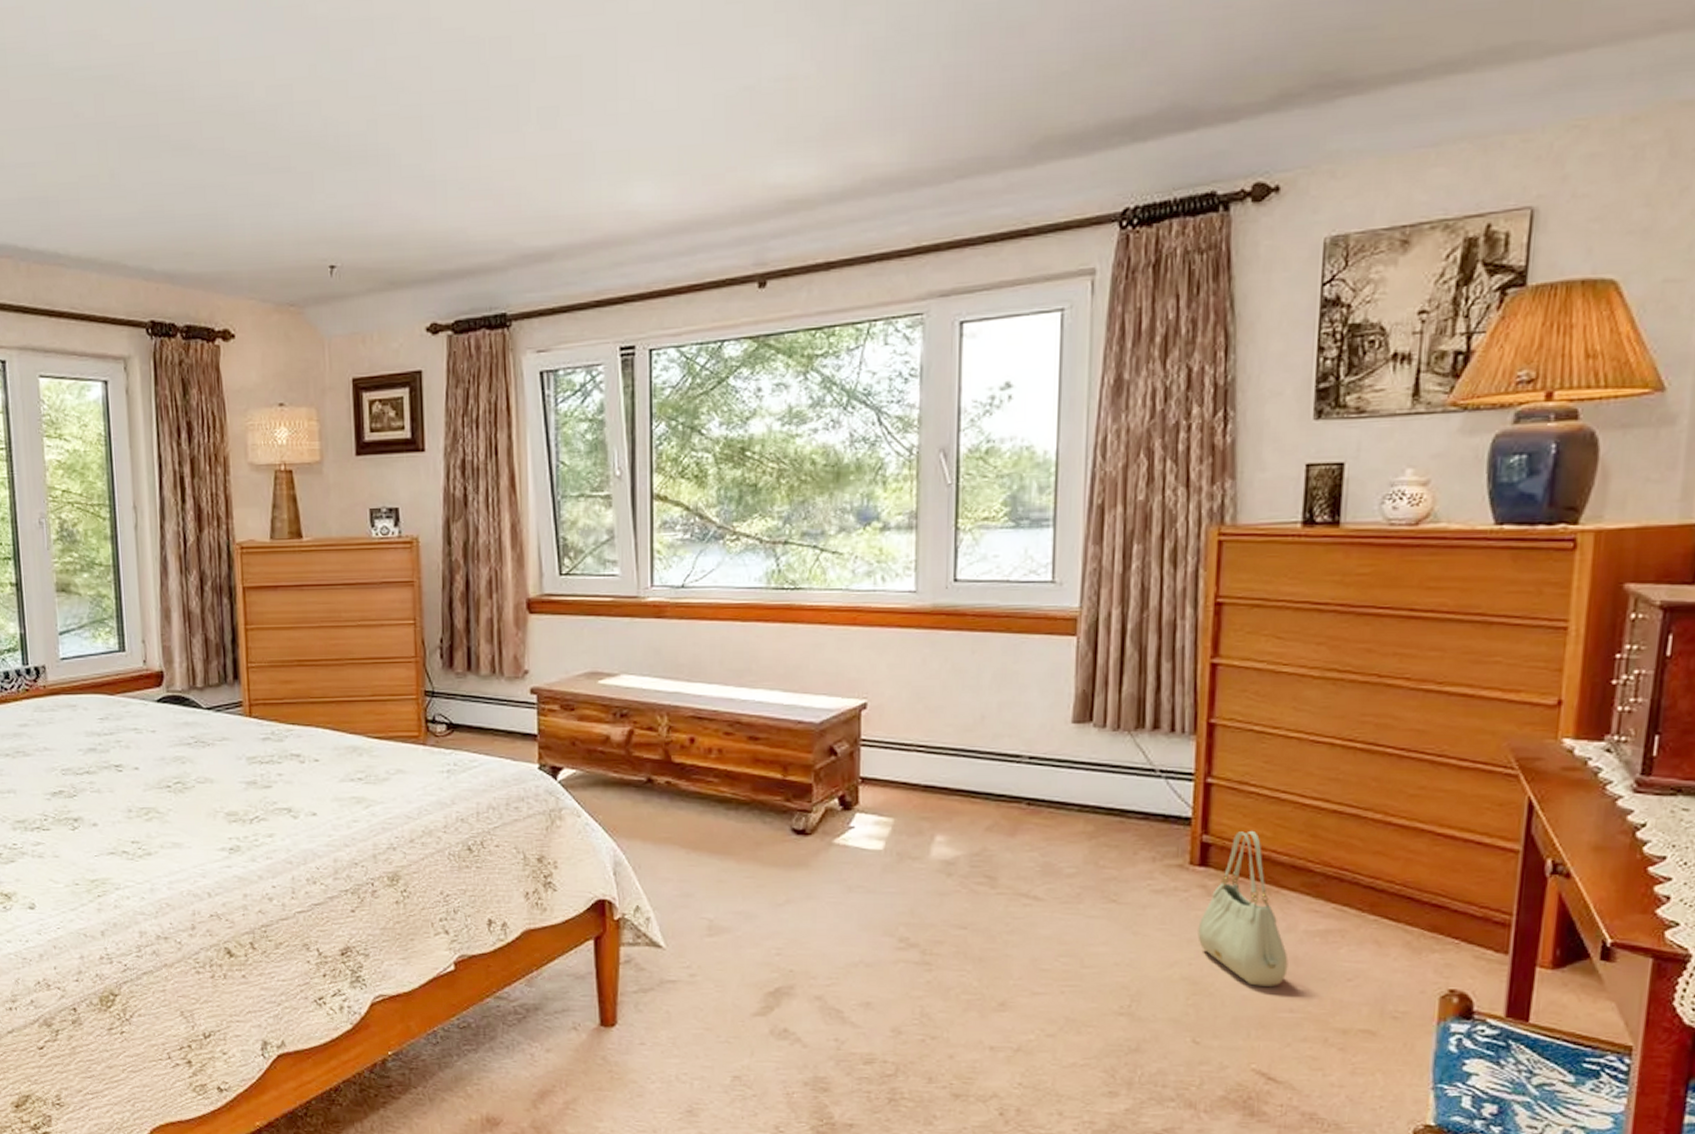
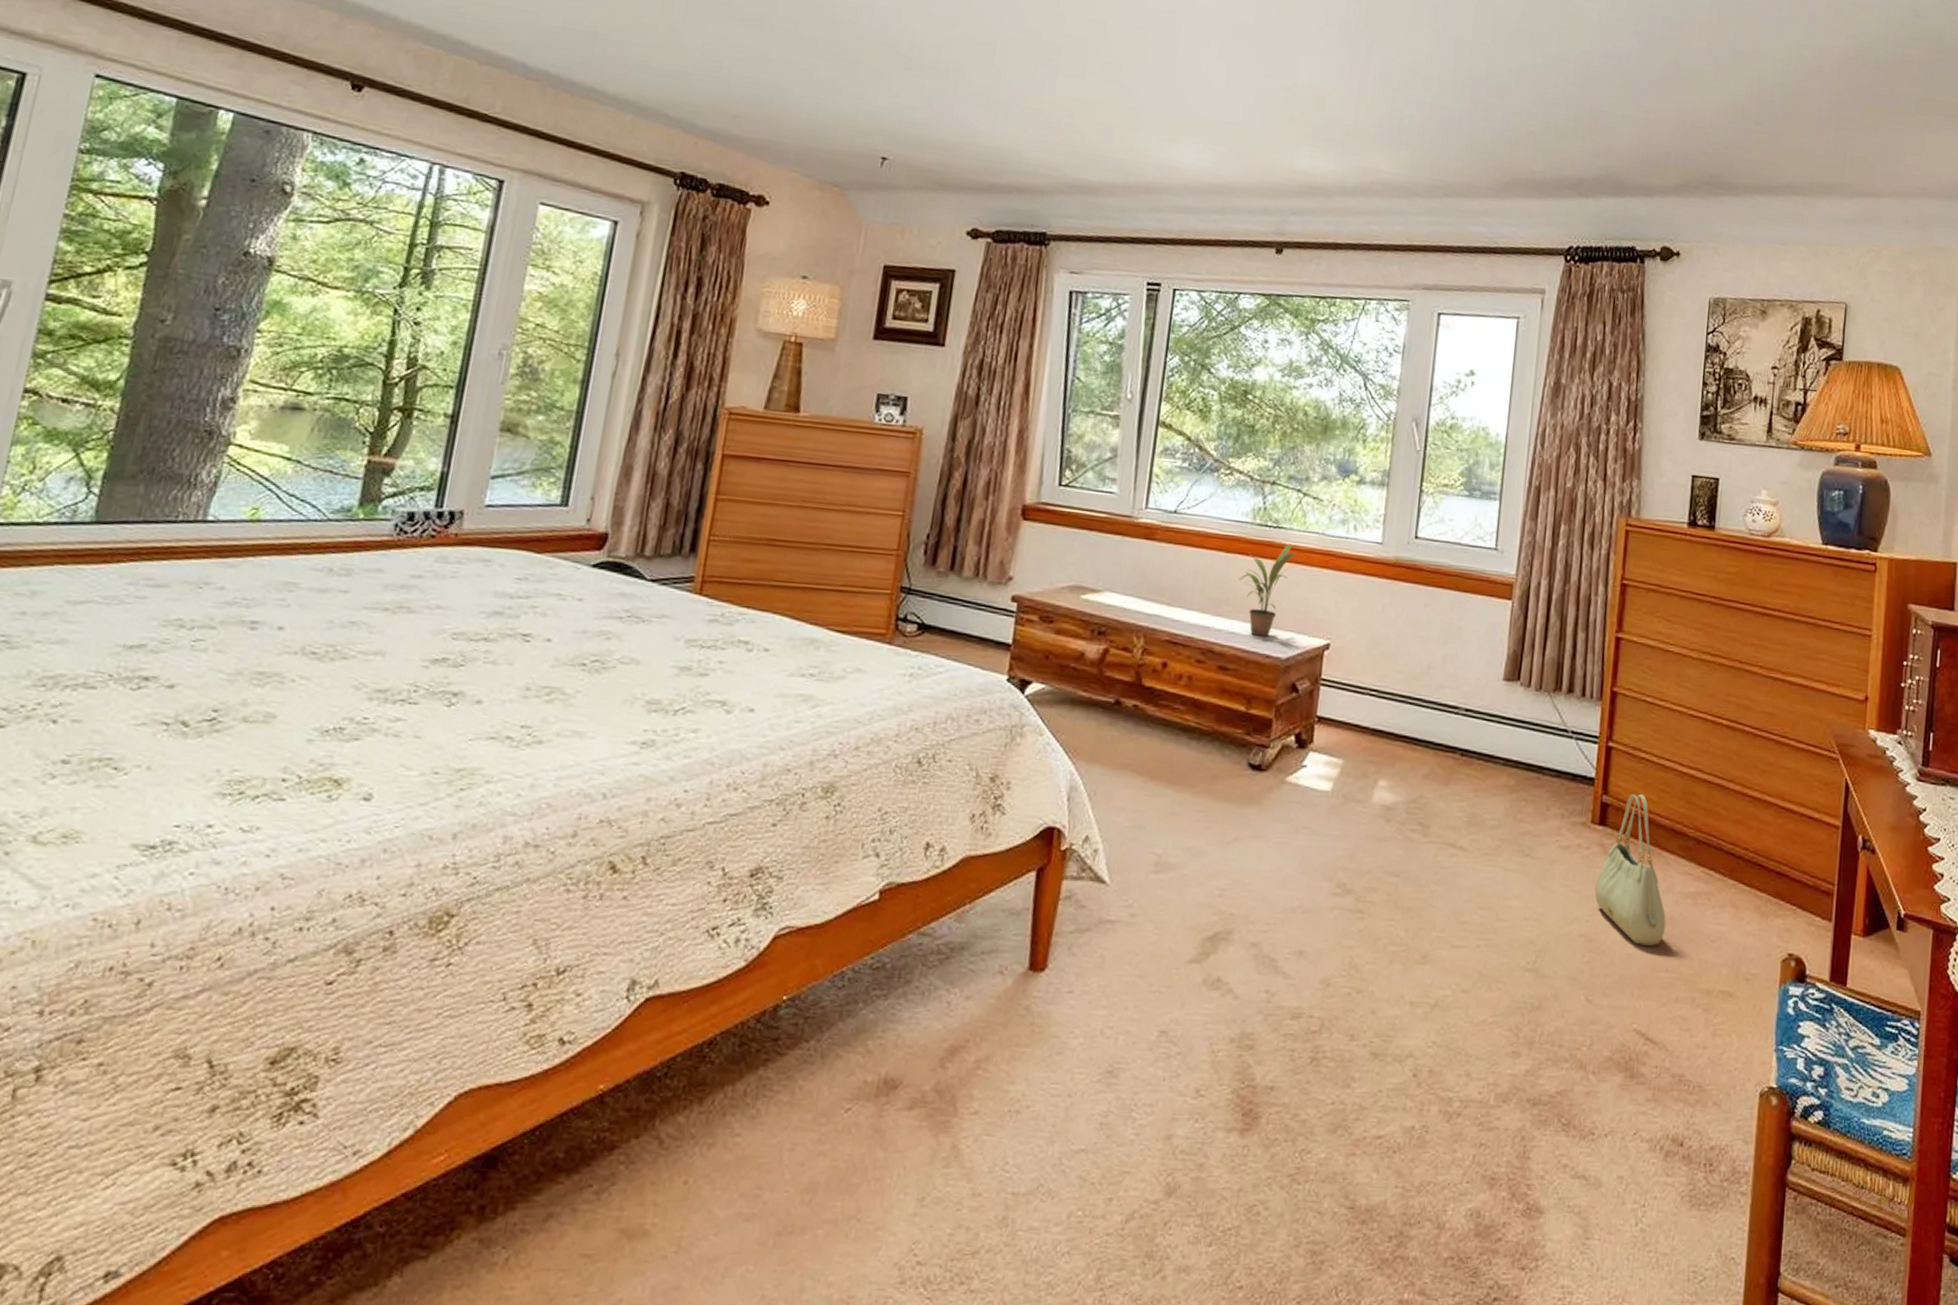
potted plant: none [759,604,822,702] -> present [1239,544,1299,636]

